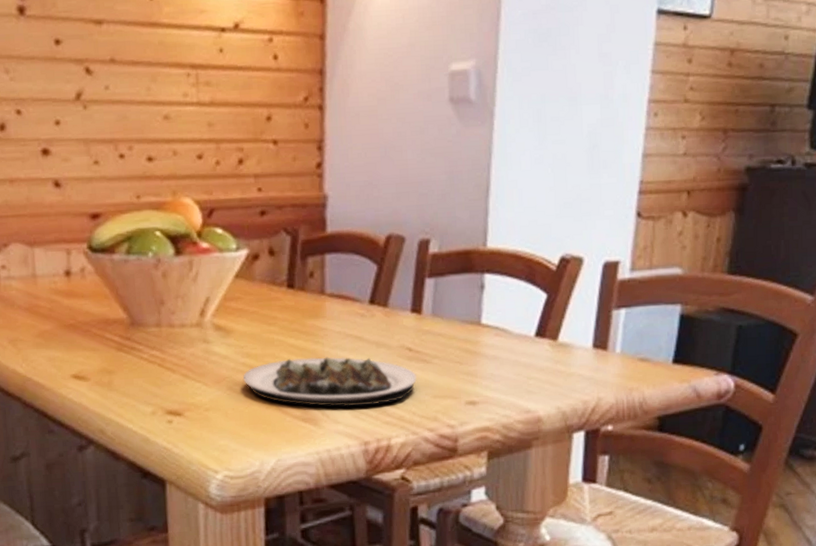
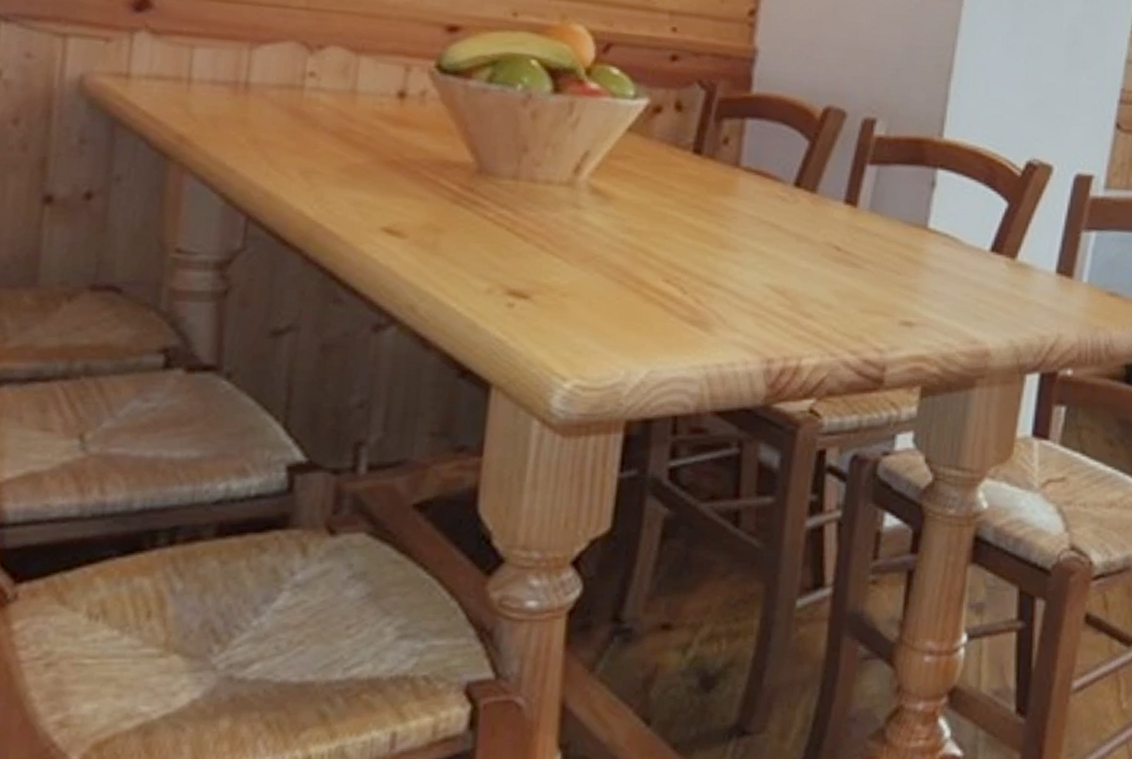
plate: present [243,357,417,407] -> none [619,241,843,313]

